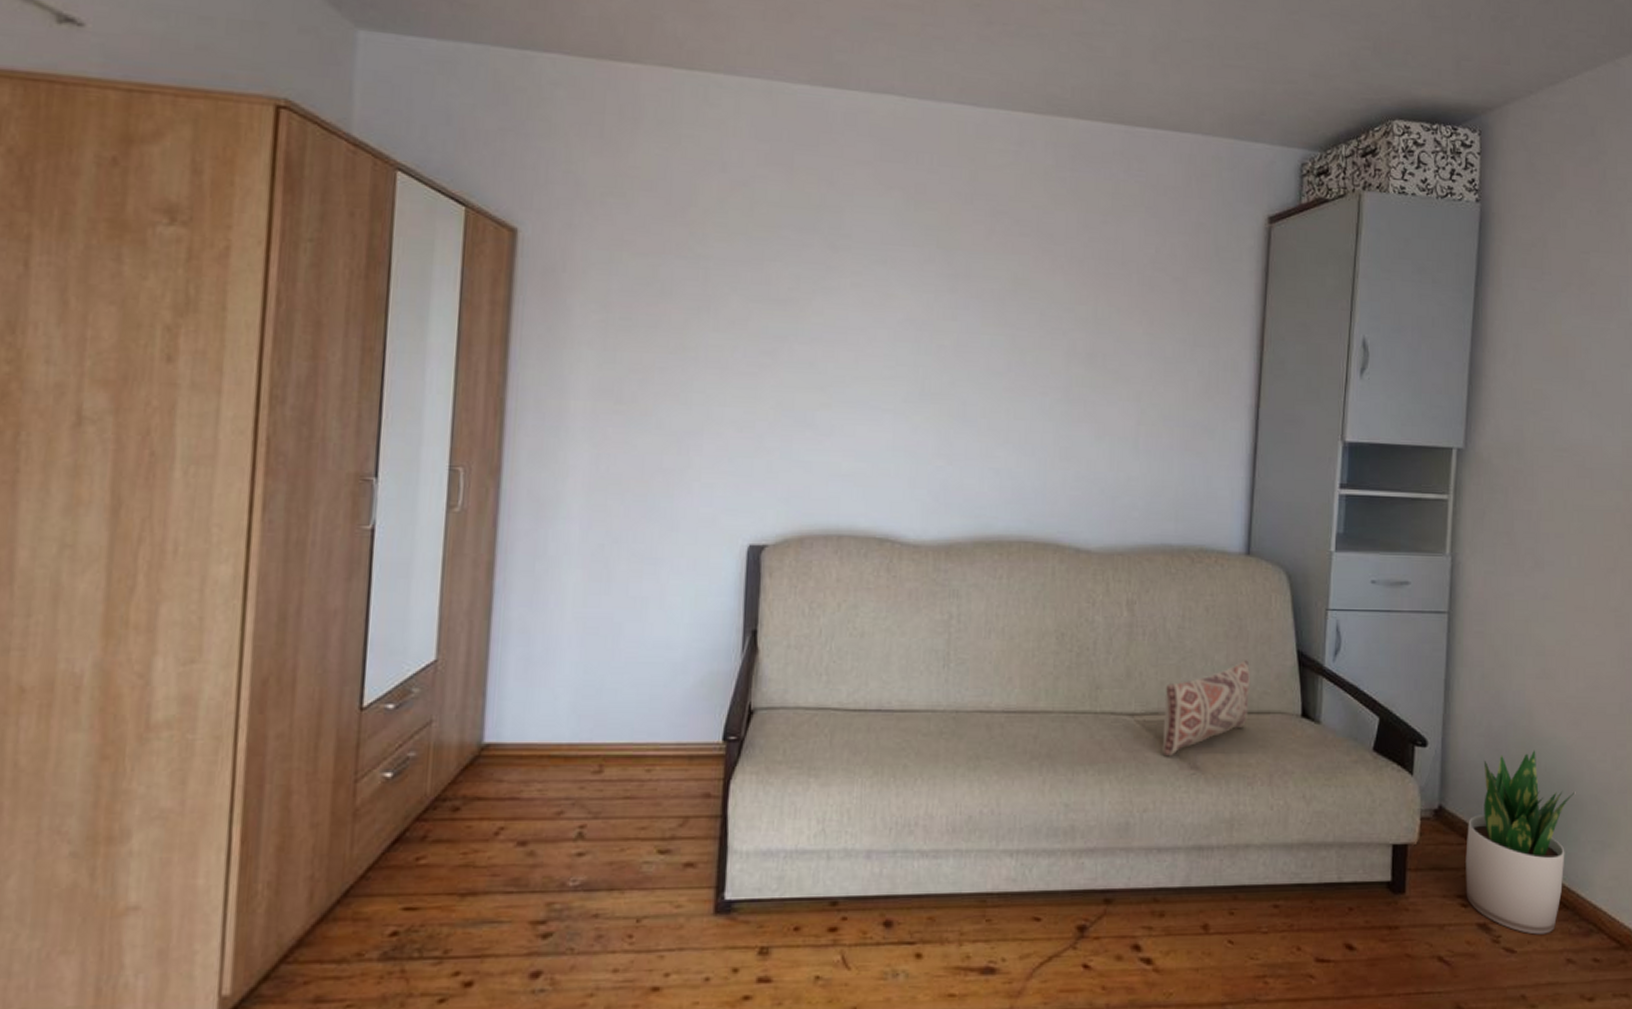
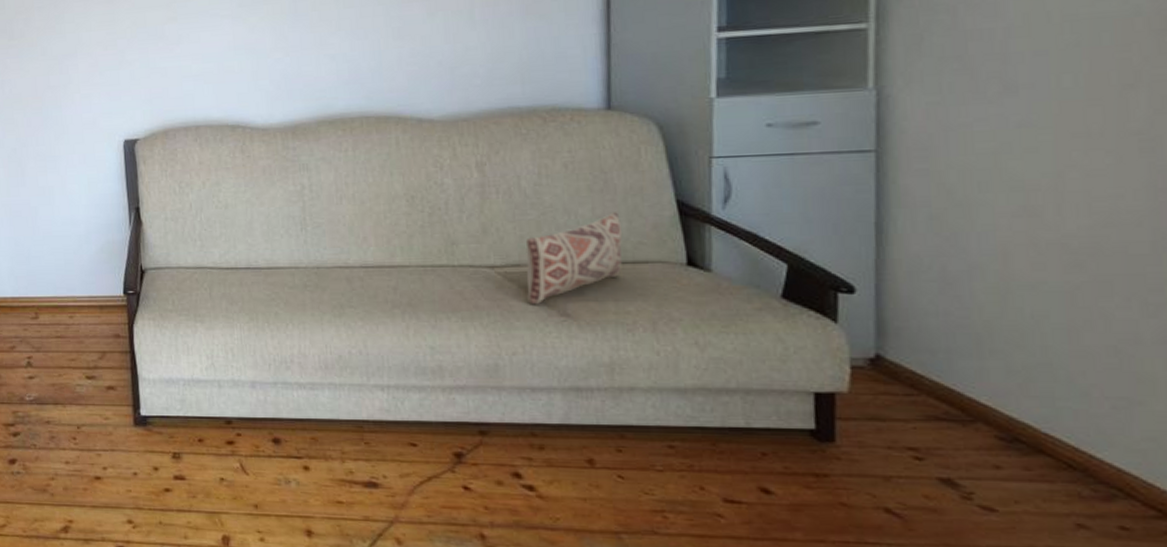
planter: present [1465,750,1575,935] -> none [916,296,1080,495]

